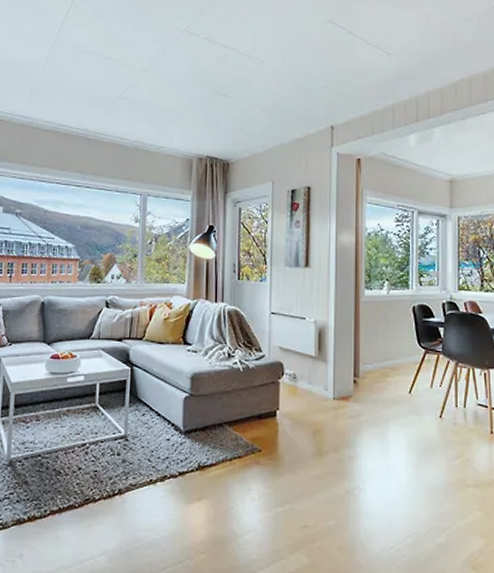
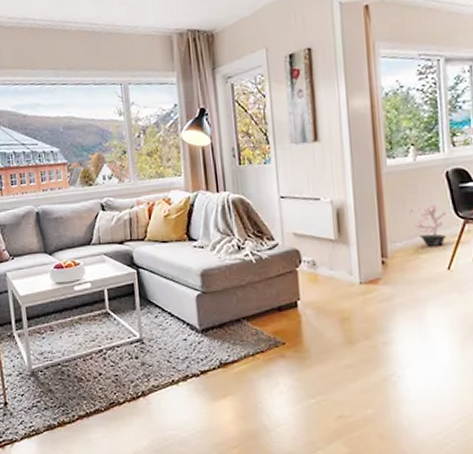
potted plant: none [378,331,411,372] -> present [407,201,446,247]

